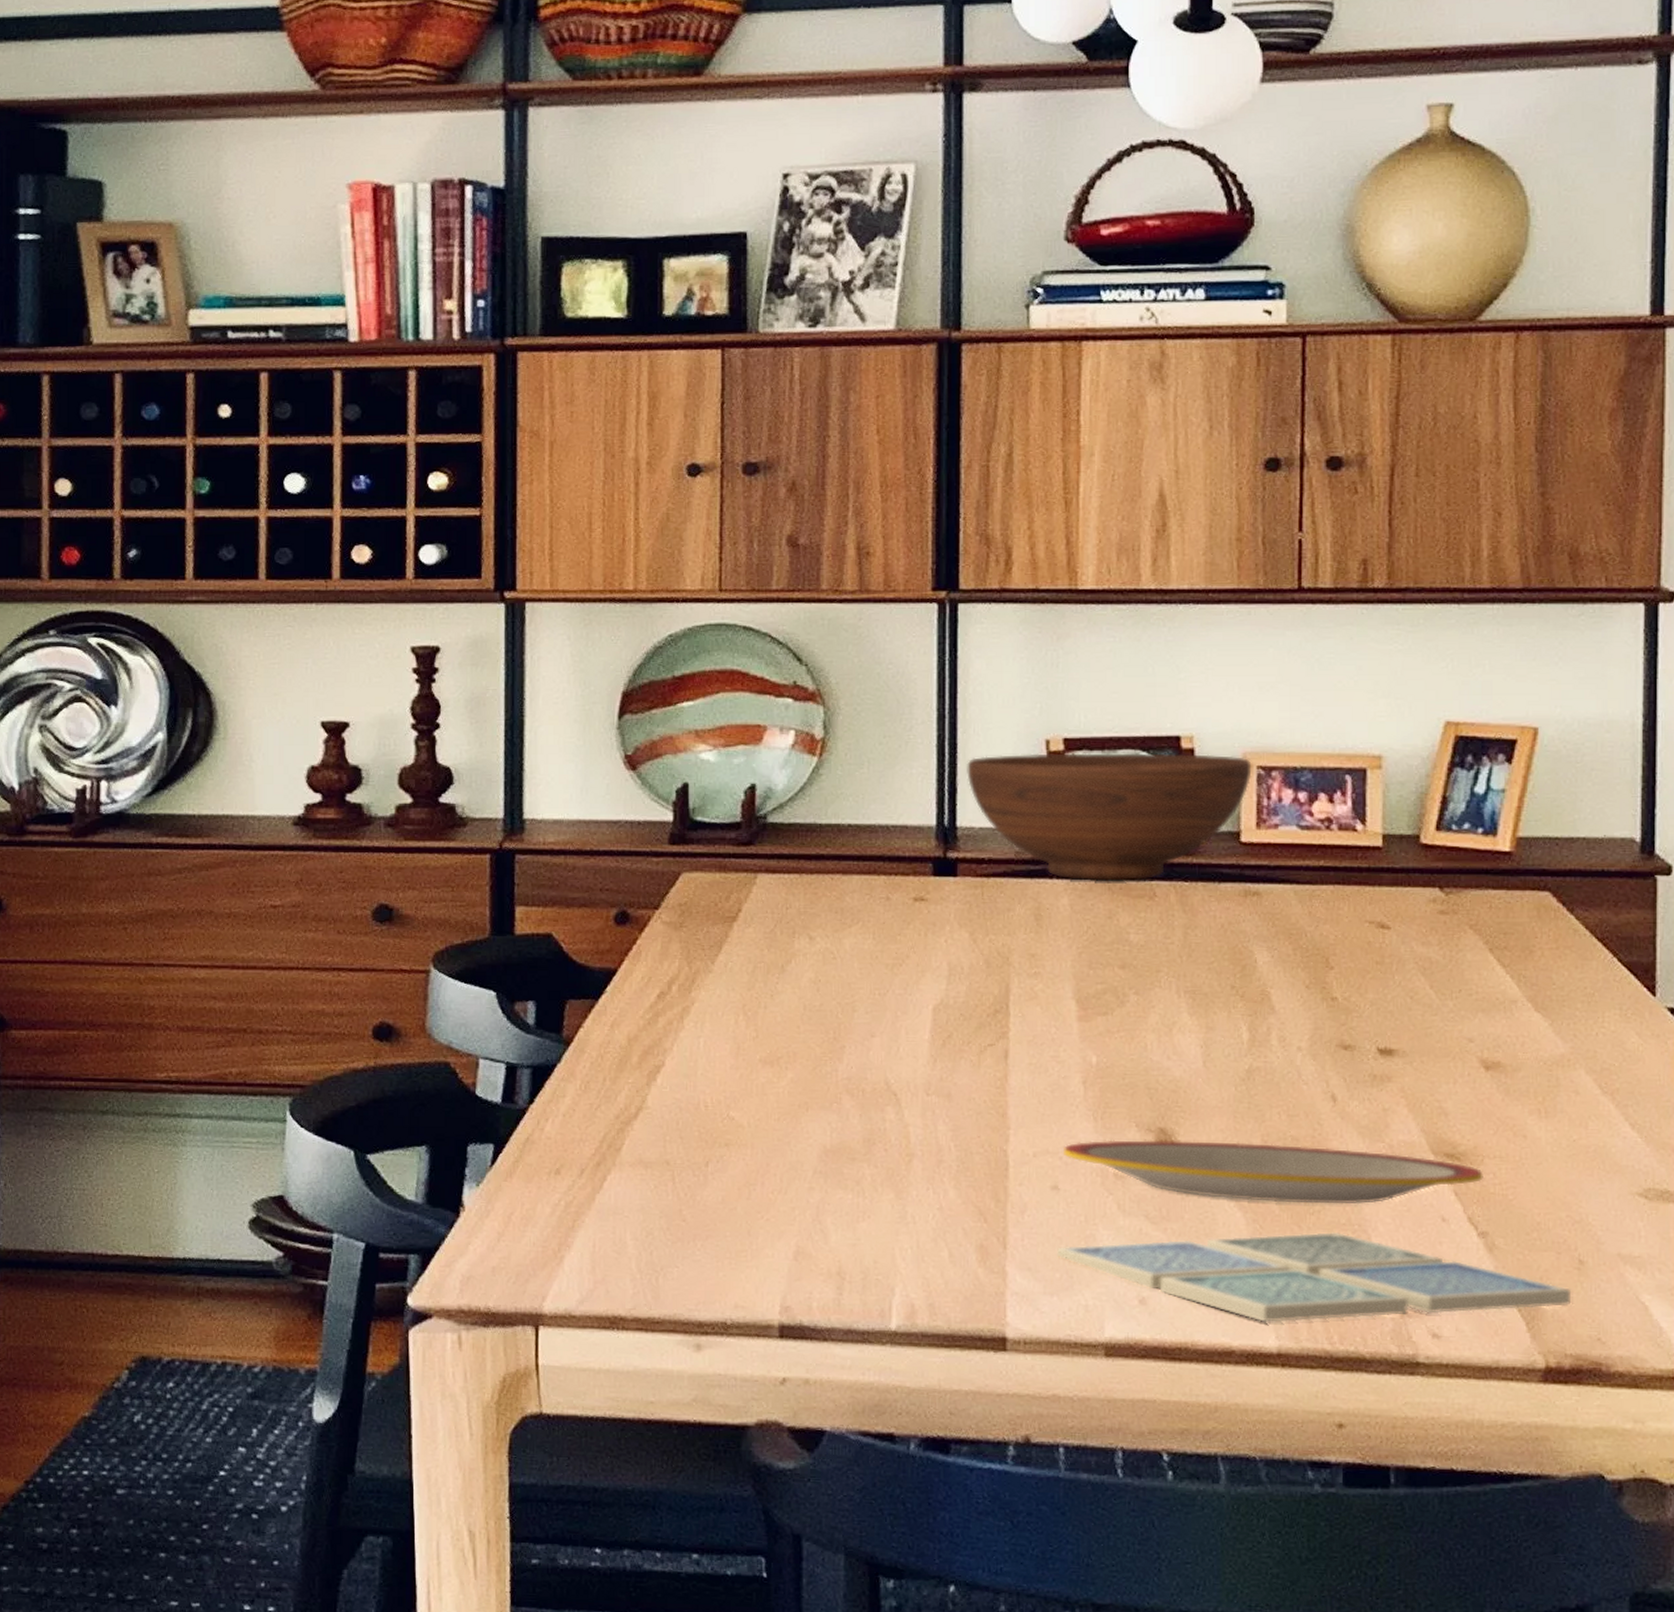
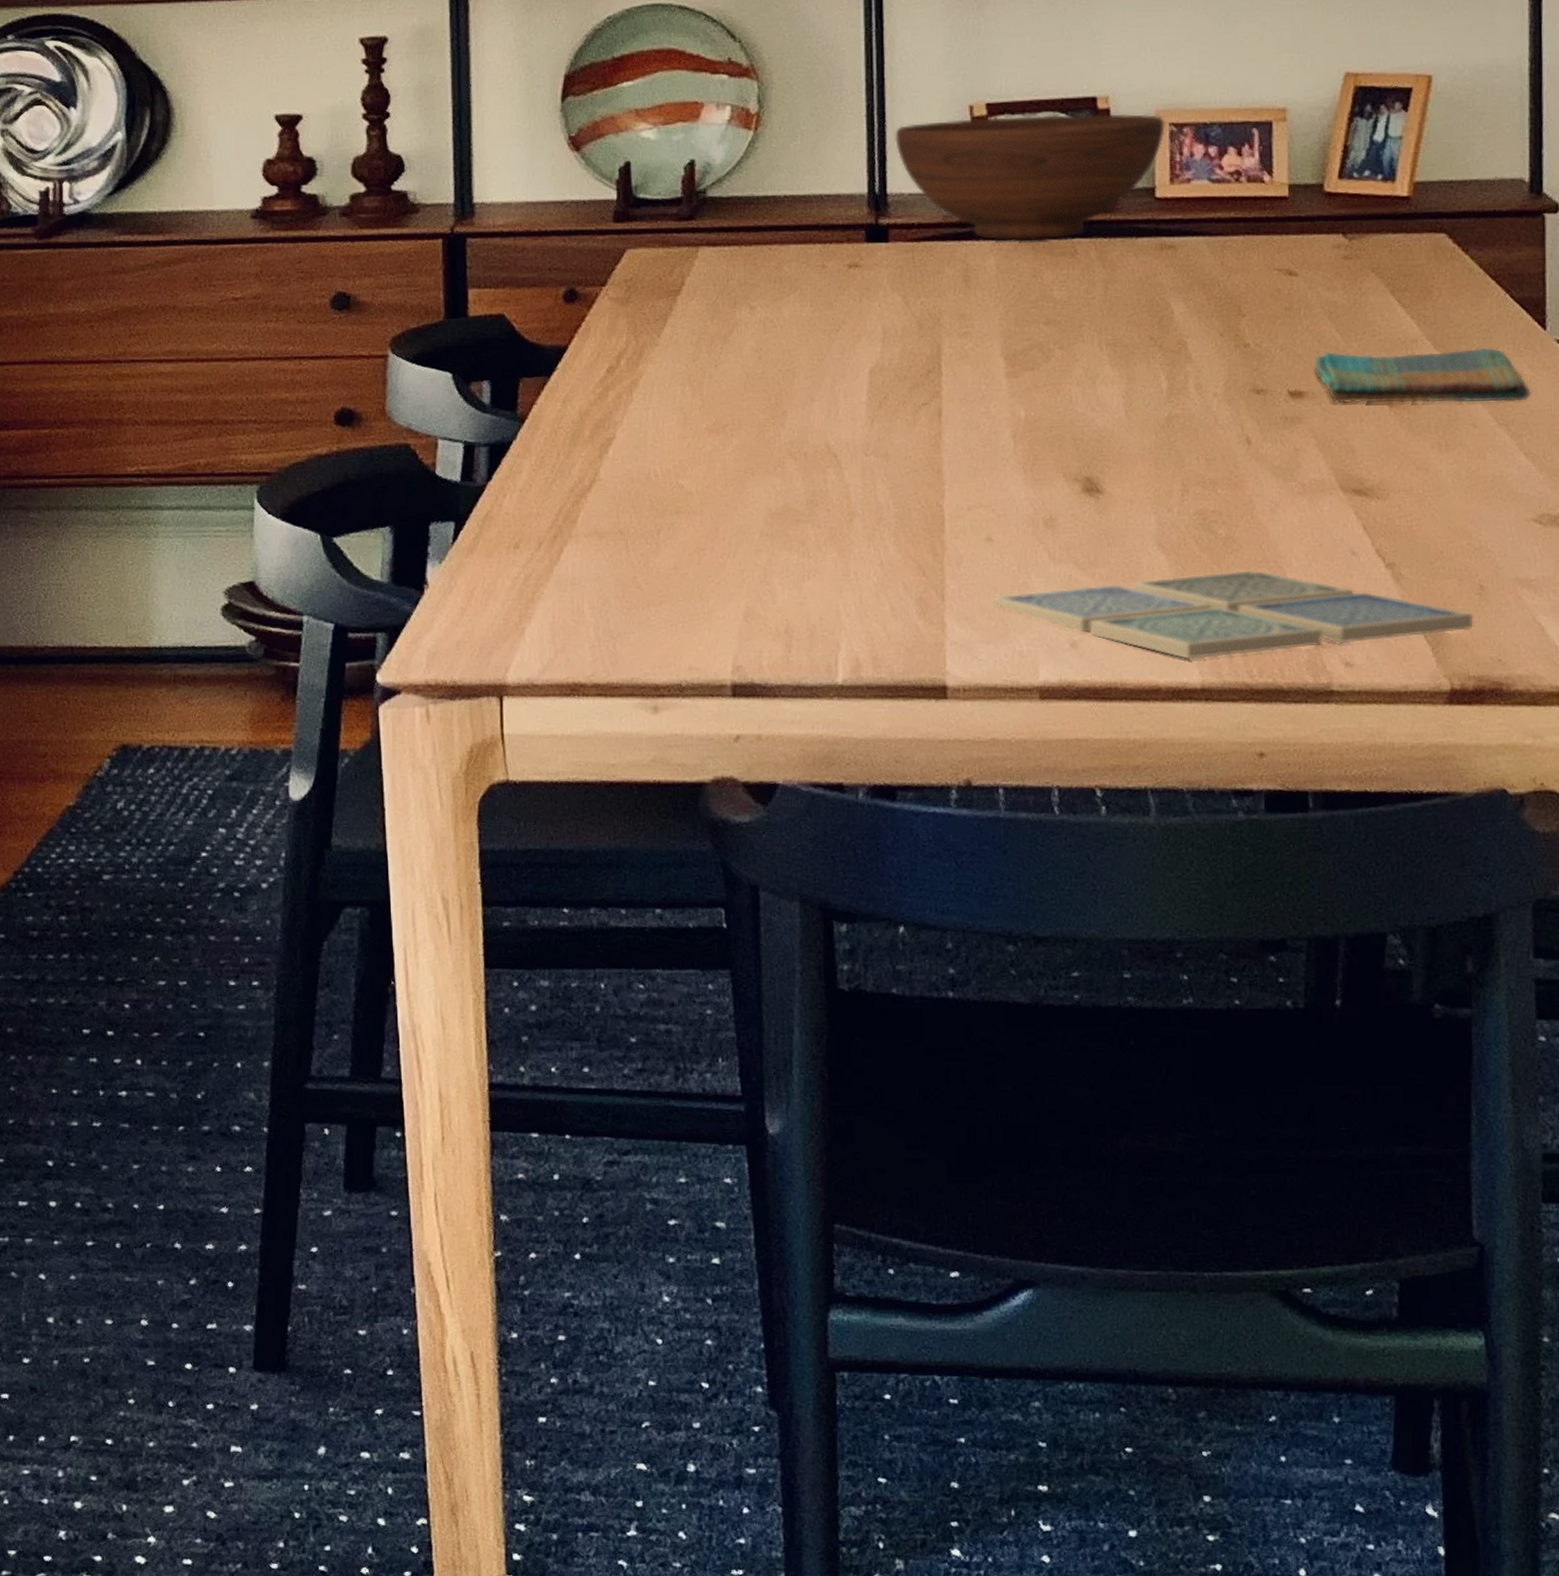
plate: present [1062,1140,1485,1205] -> none [995,487,1391,544]
dish towel: none [1404,1008,1638,1069] -> present [1313,347,1531,403]

